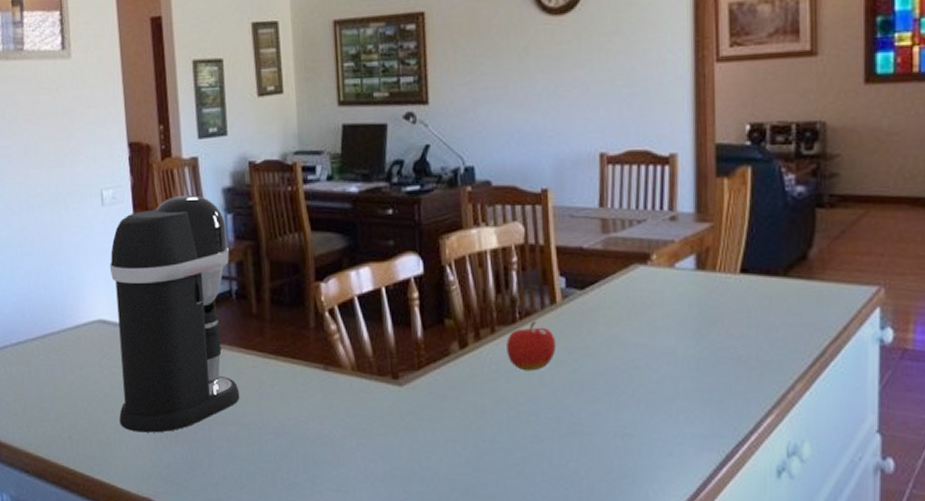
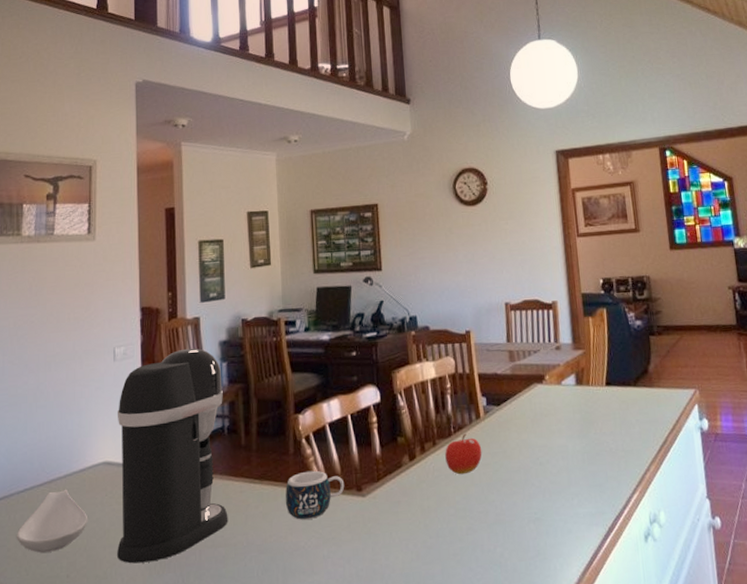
spoon rest: none [14,345,87,410] -> present [16,489,89,553]
mug: none [305,350,377,405] -> present [285,470,345,520]

